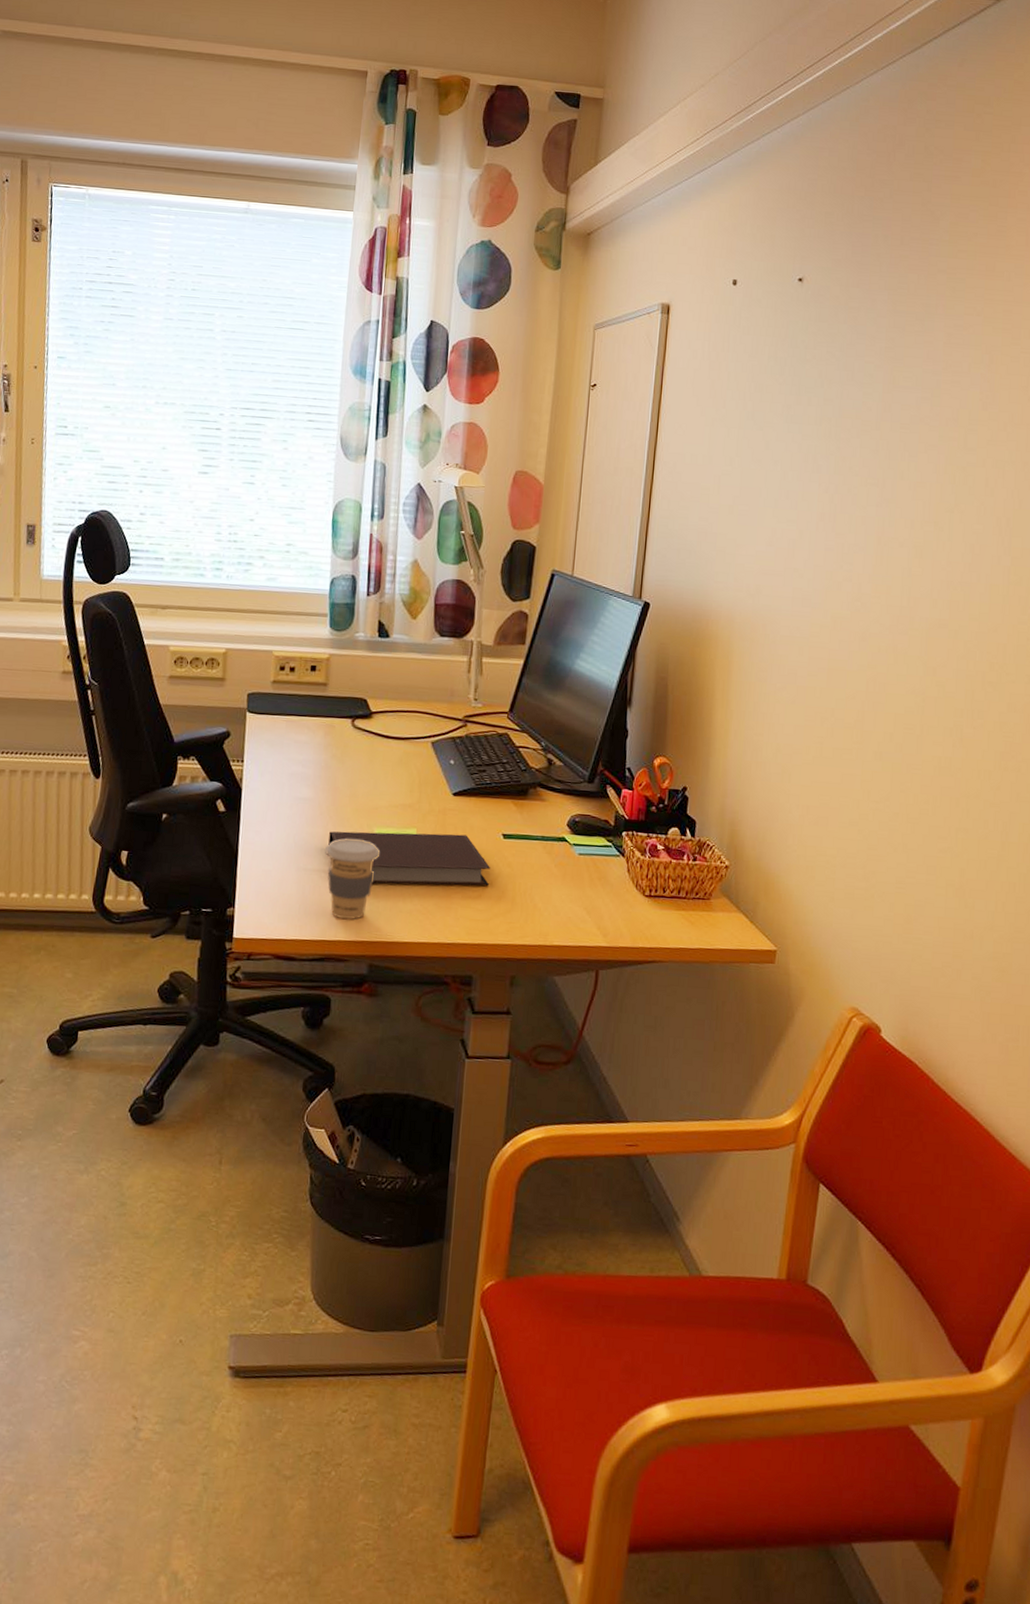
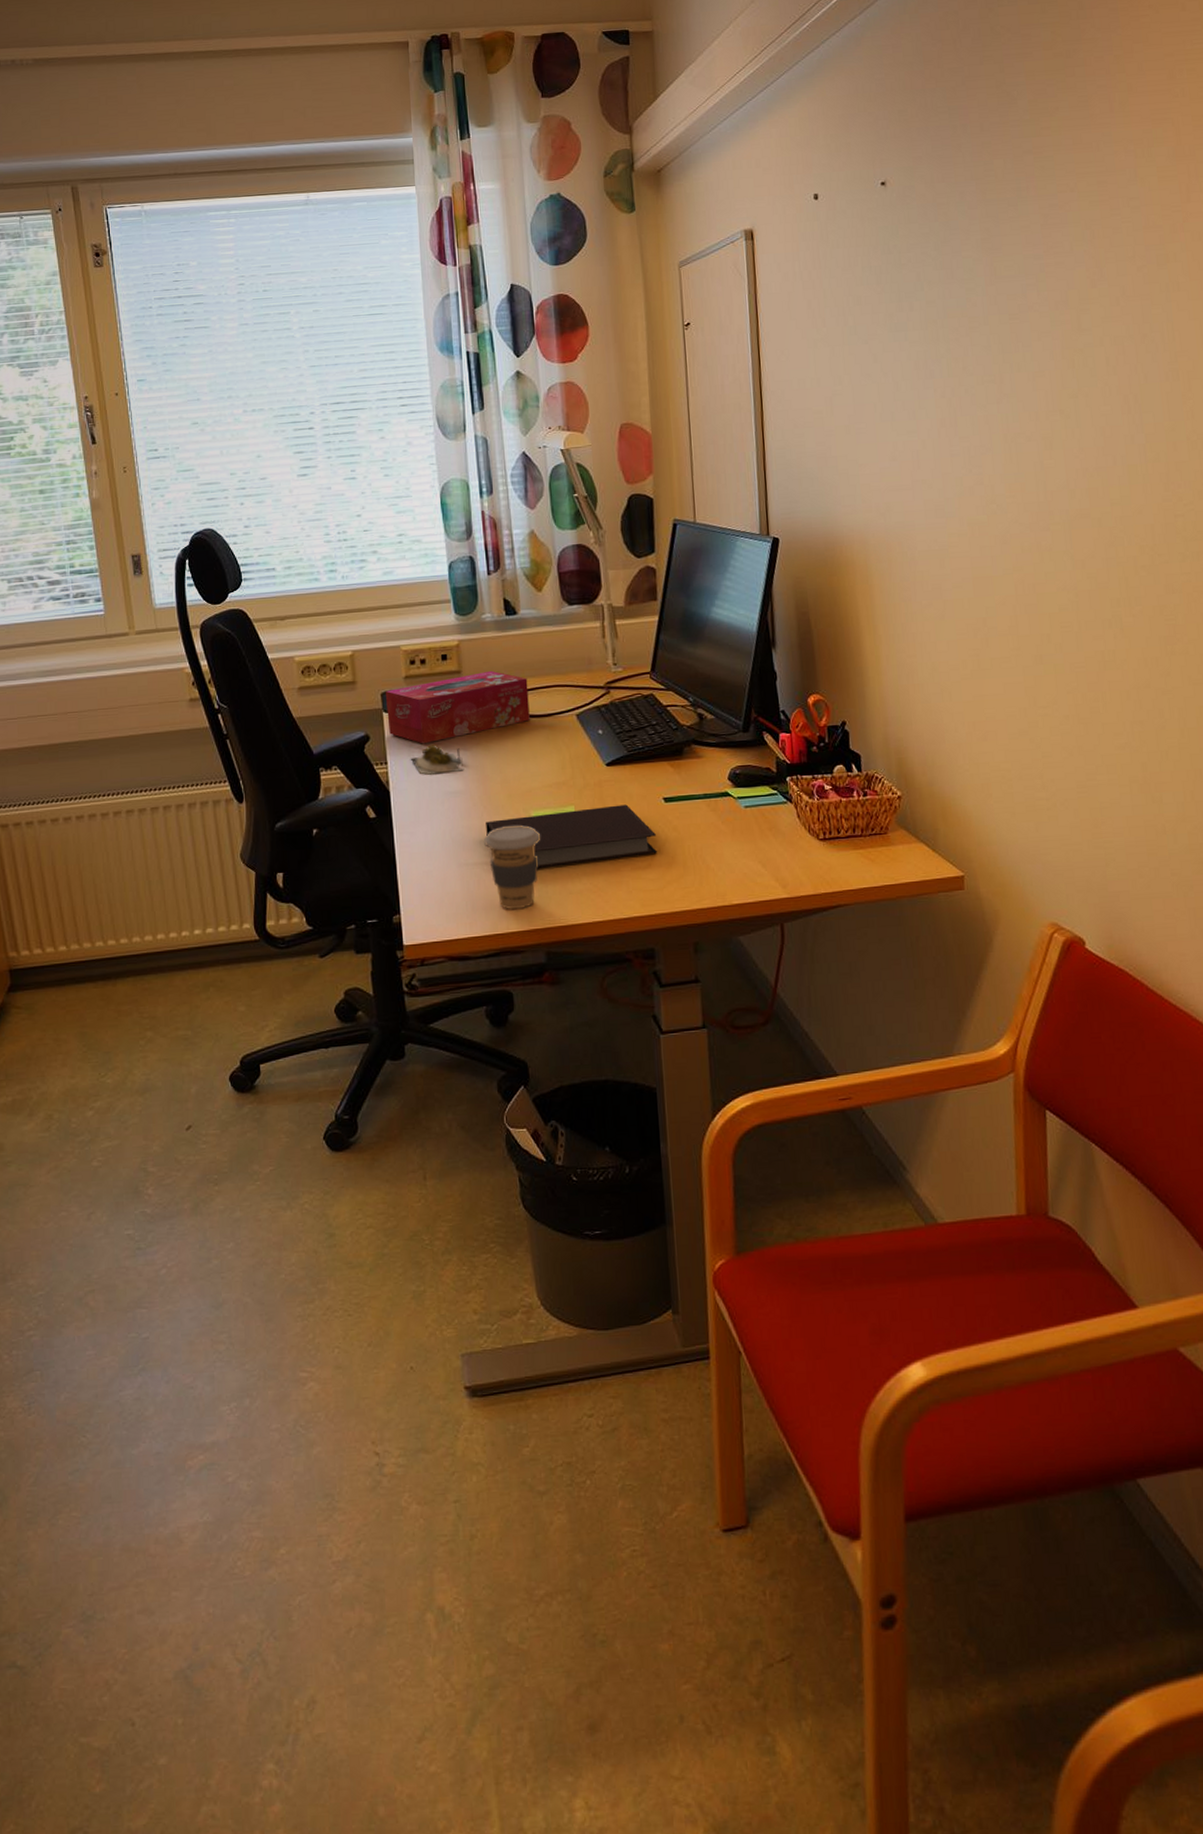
tissue box: none [250,687,390,748] -> present [385,670,530,744]
succulent plant: none [266,749,317,780] -> present [410,743,465,775]

